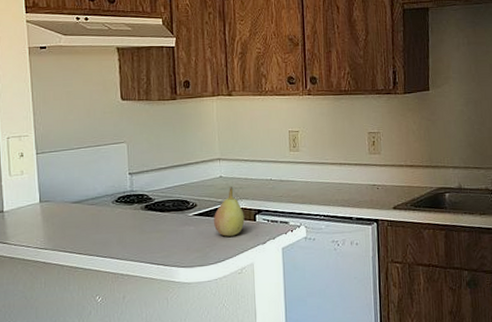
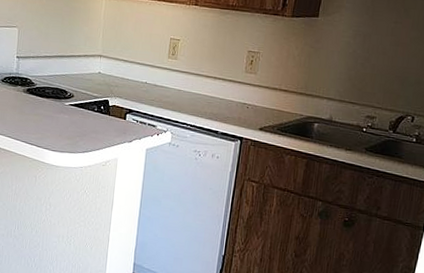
fruit: present [214,187,245,237] -> none [87,83,116,130]

